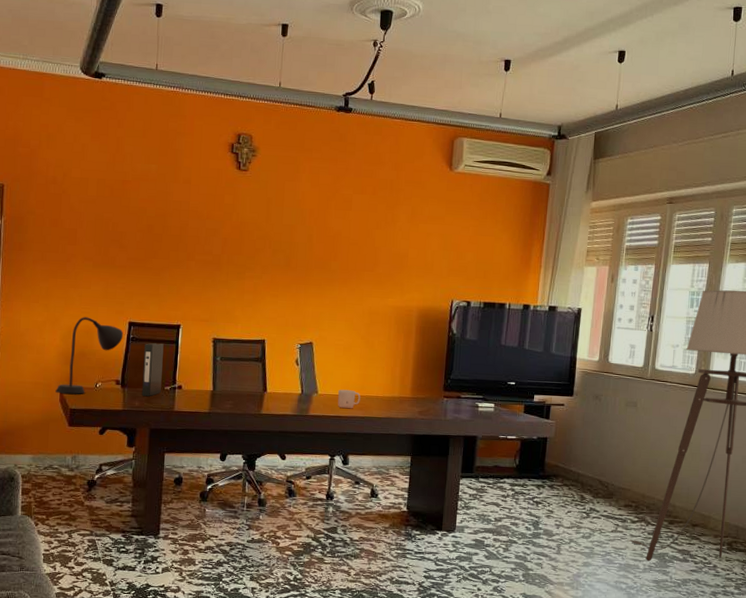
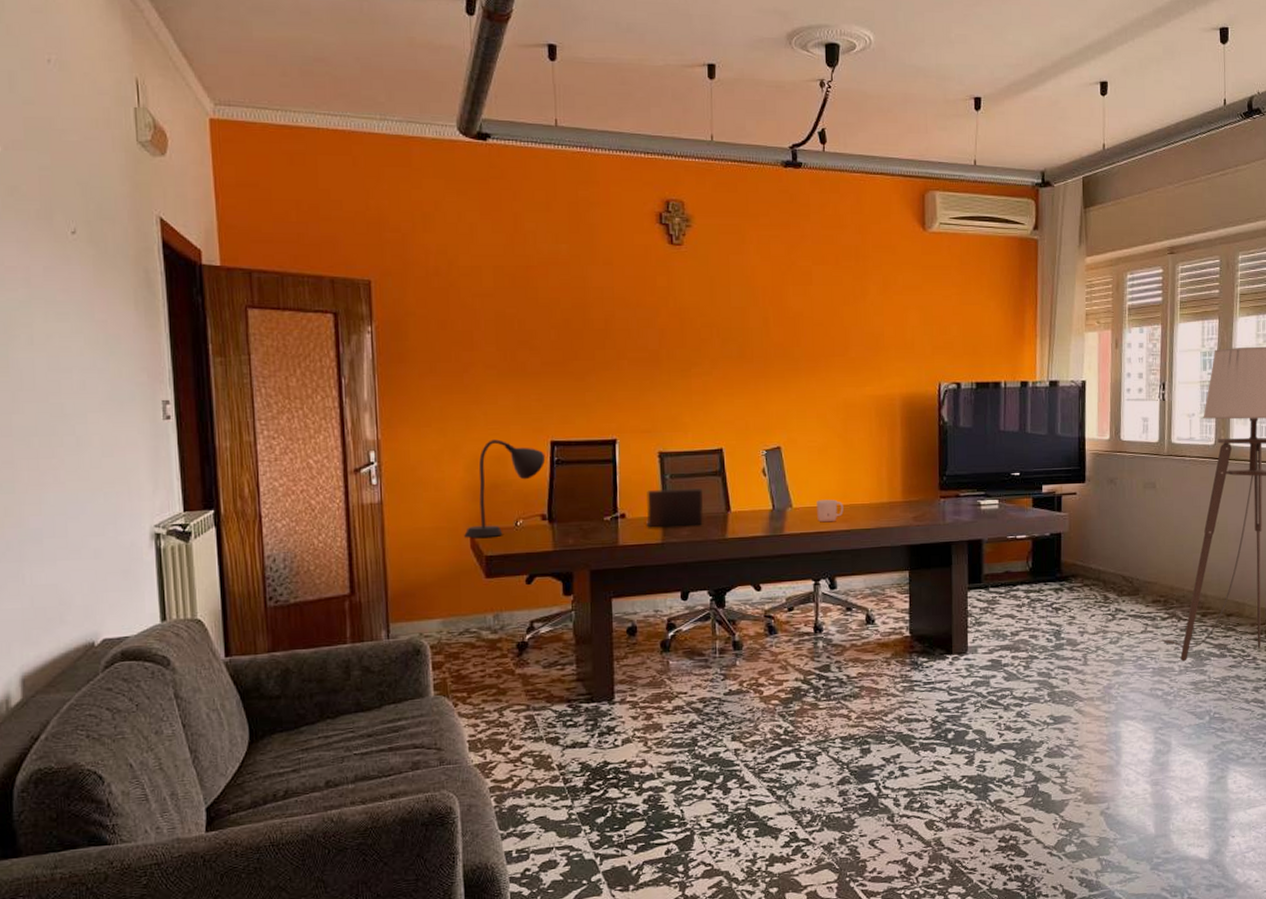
binder: present [142,343,164,396] -> none [573,464,600,531]
laptop: none [198,368,246,402] -> present [646,488,704,527]

